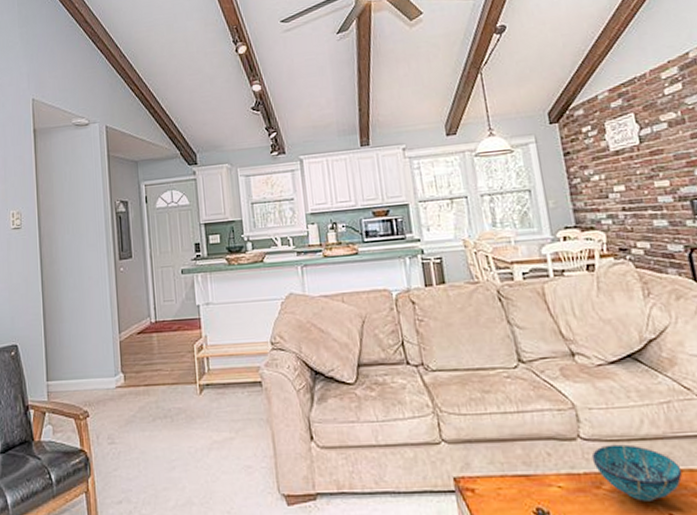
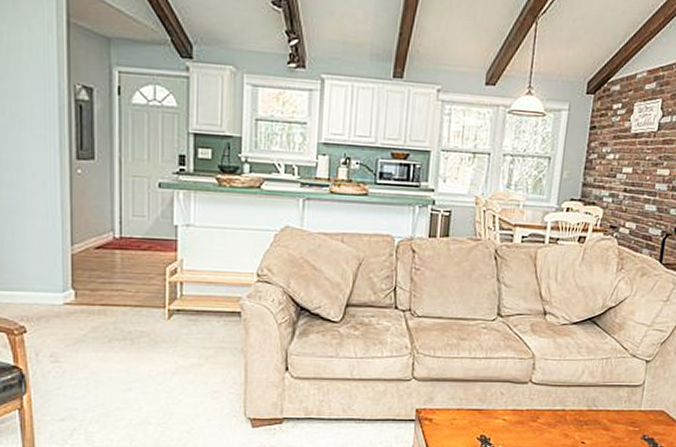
bowl: present [591,444,683,501] -> none [536,389,601,432]

